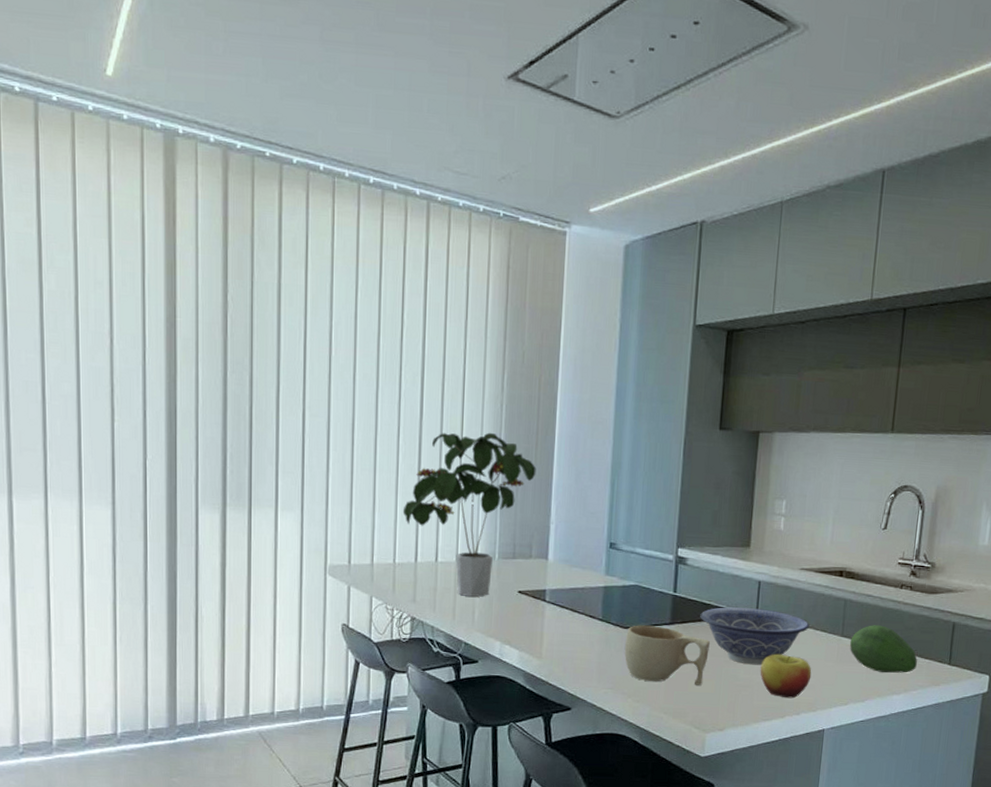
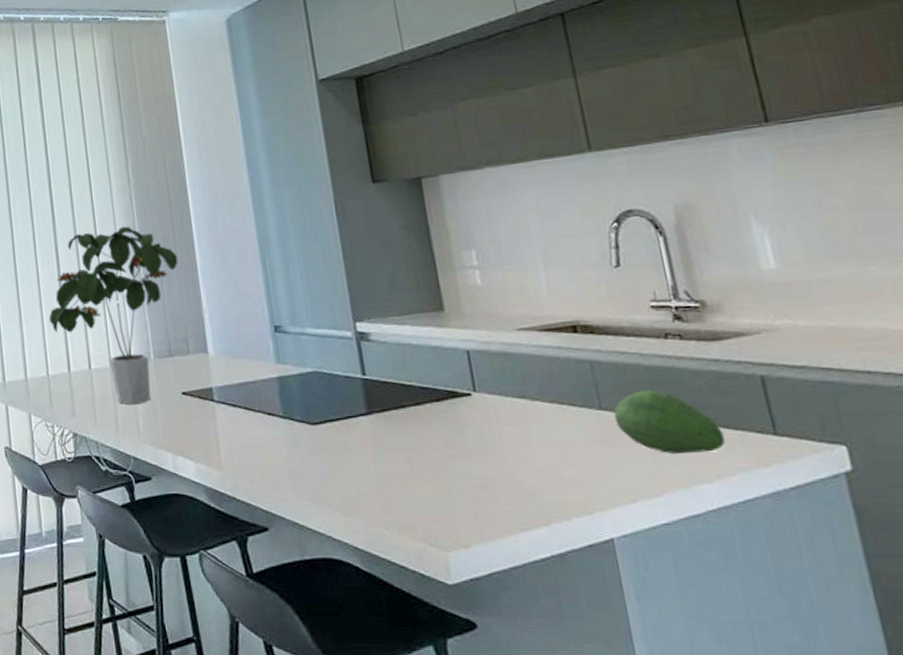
cup: present [624,625,710,686] -> none [315,418,427,489]
decorative bowl: present [700,607,810,665] -> none [401,384,551,457]
apple: present [760,654,812,699] -> none [498,440,573,499]

